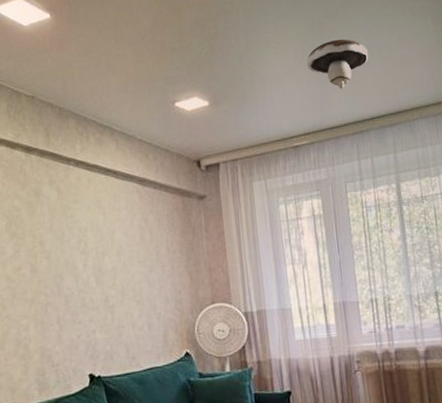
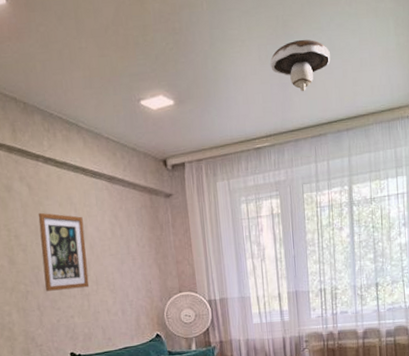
wall art: none [65,217,114,303] -> present [38,212,90,291]

